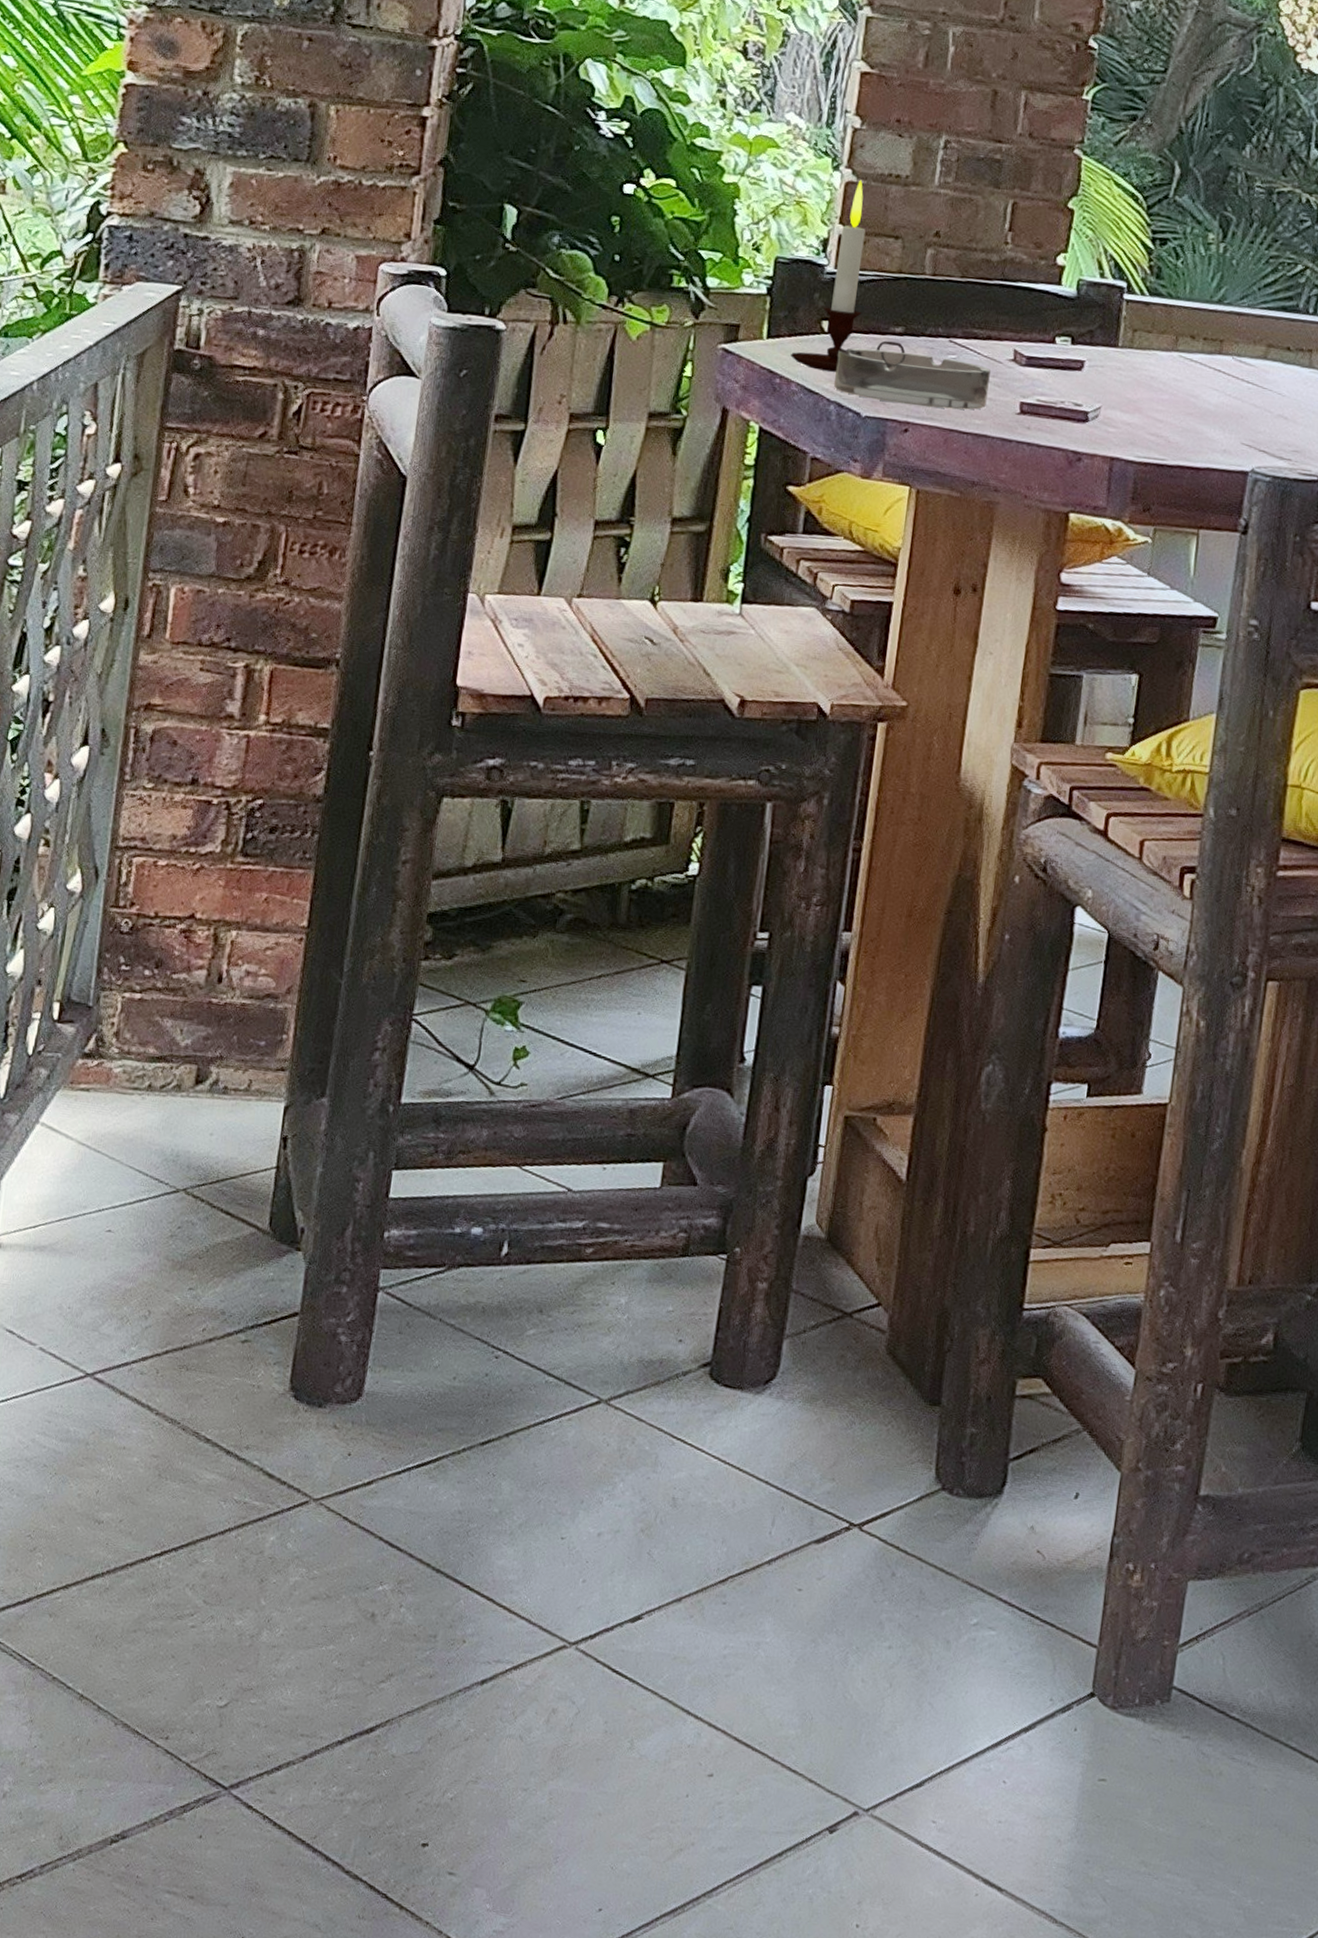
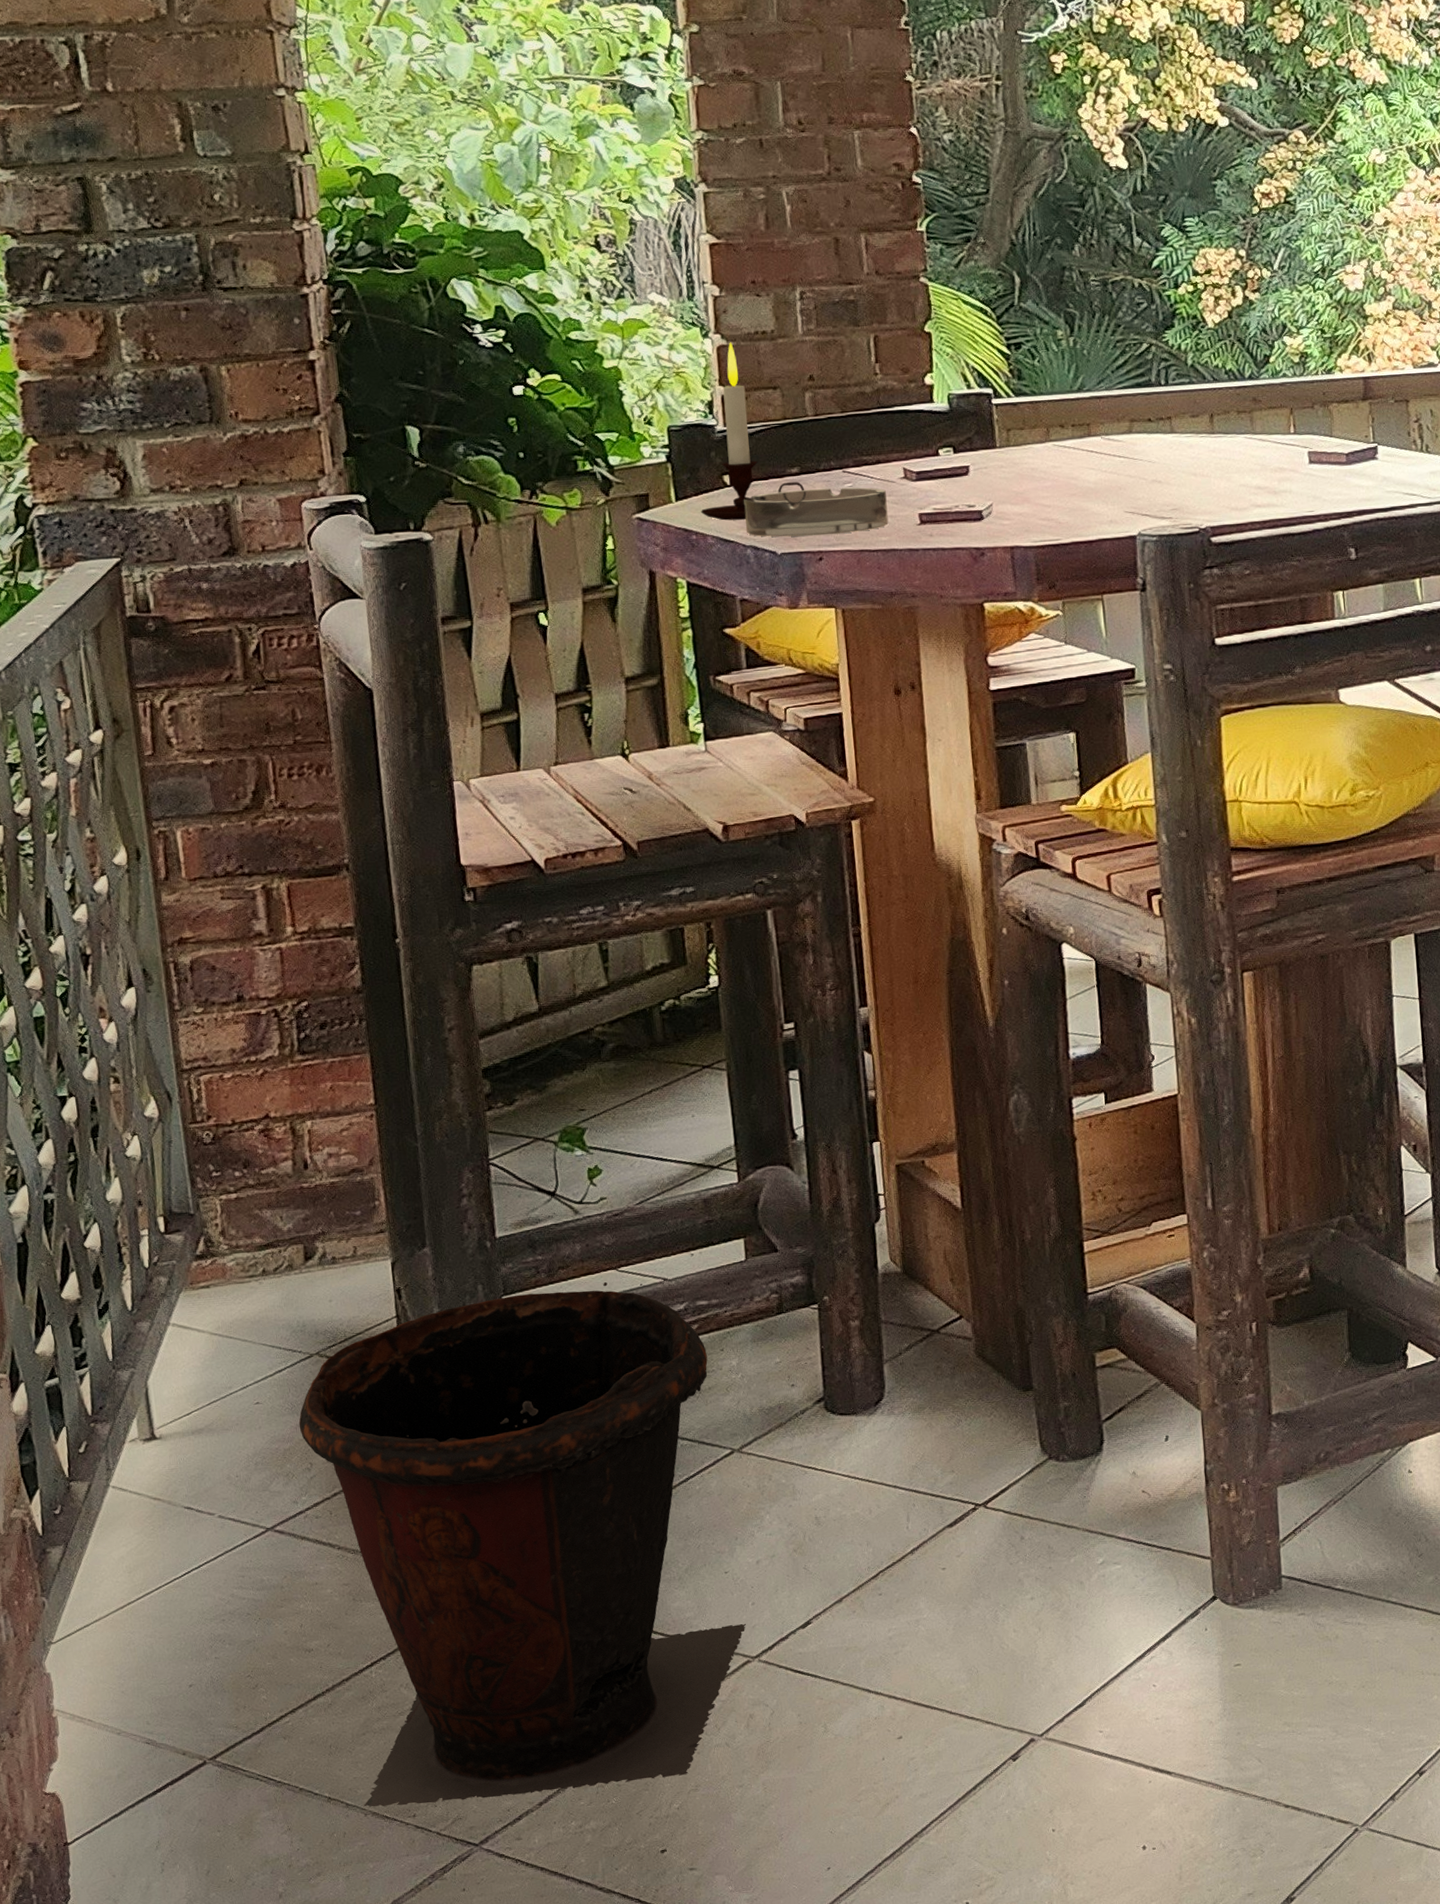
planter pot: none [116,1170,597,1762] -> present [298,1281,746,1807]

